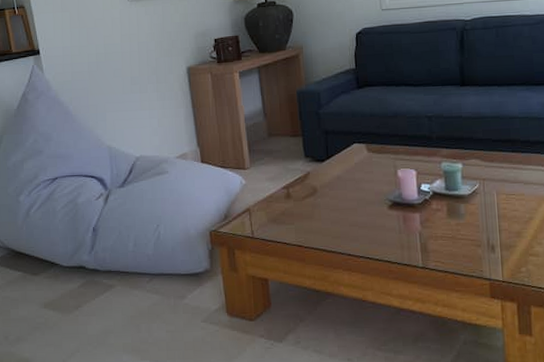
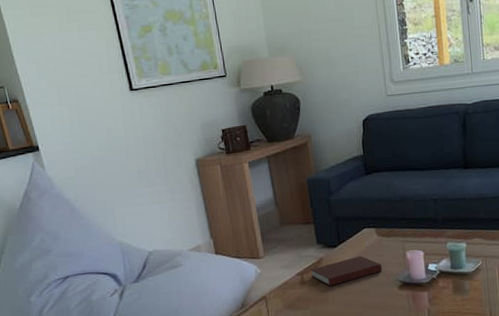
notebook: none [297,172,372,202] -> present [310,256,383,286]

